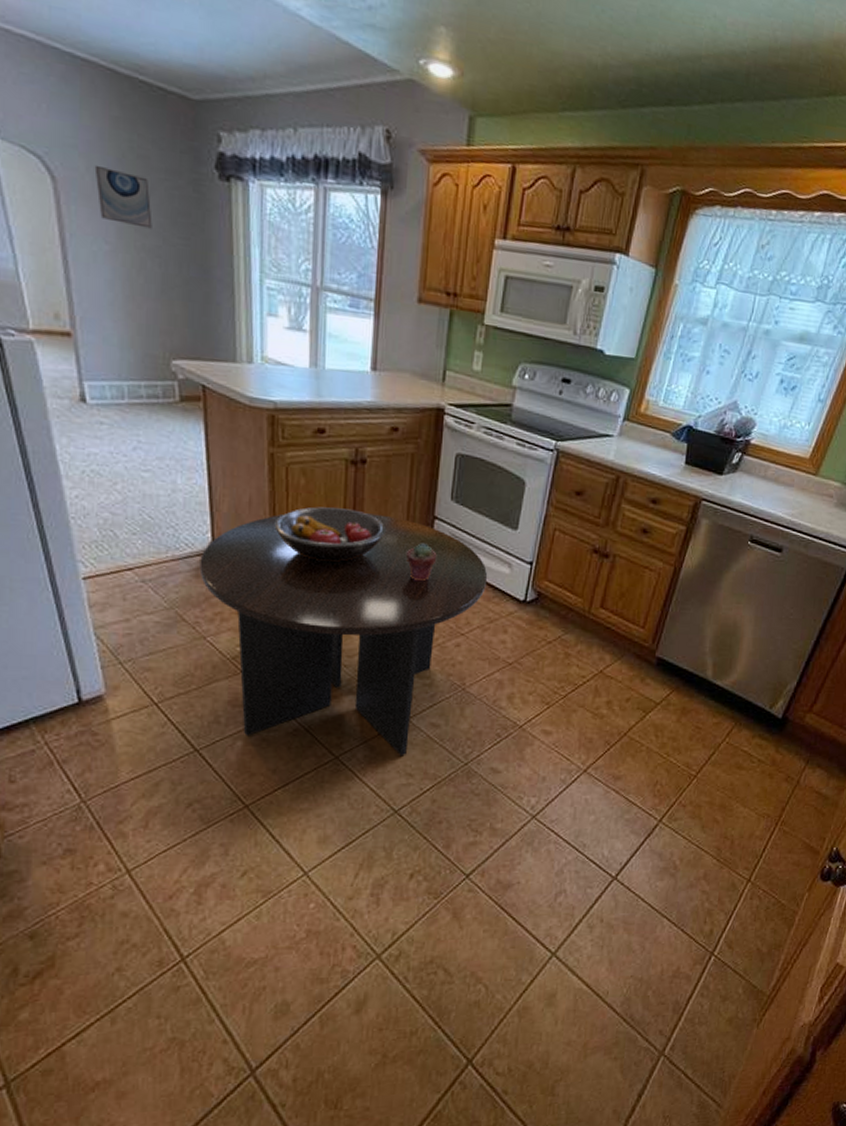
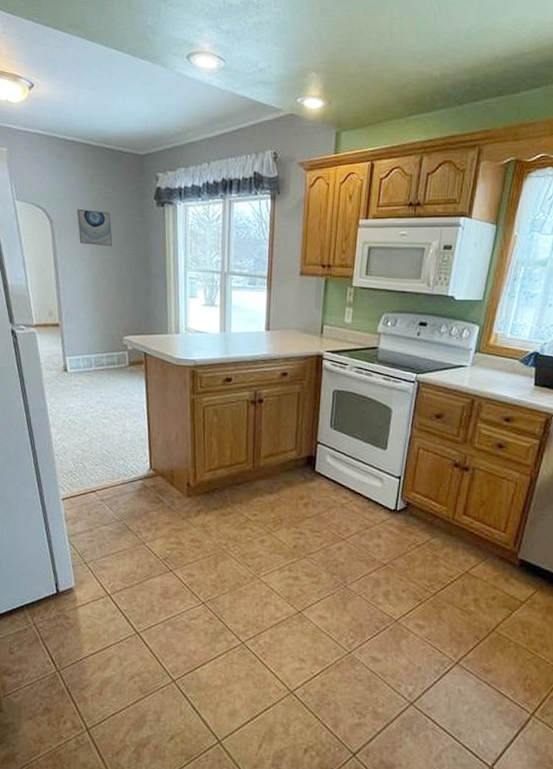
coffee table: present [199,513,488,756] -> none [141,442,363,644]
fruit bowl: present [274,507,385,563] -> none [194,438,279,482]
potted succulent: present [407,543,436,582] -> none [296,464,319,496]

